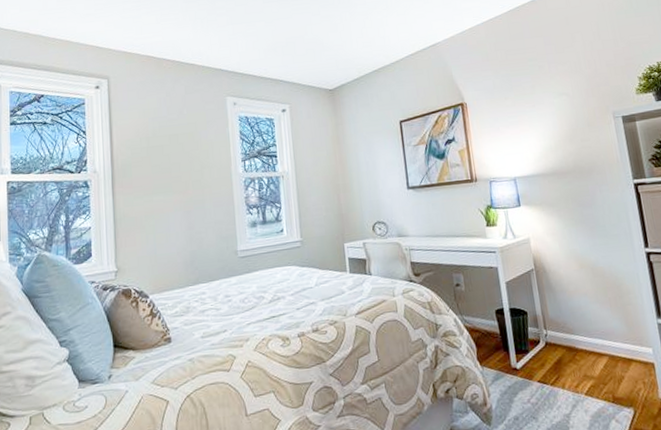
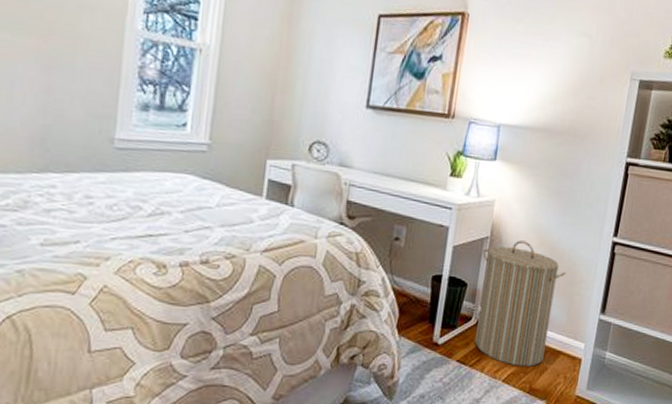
laundry hamper: none [531,266,617,379] -> present [475,240,566,367]

